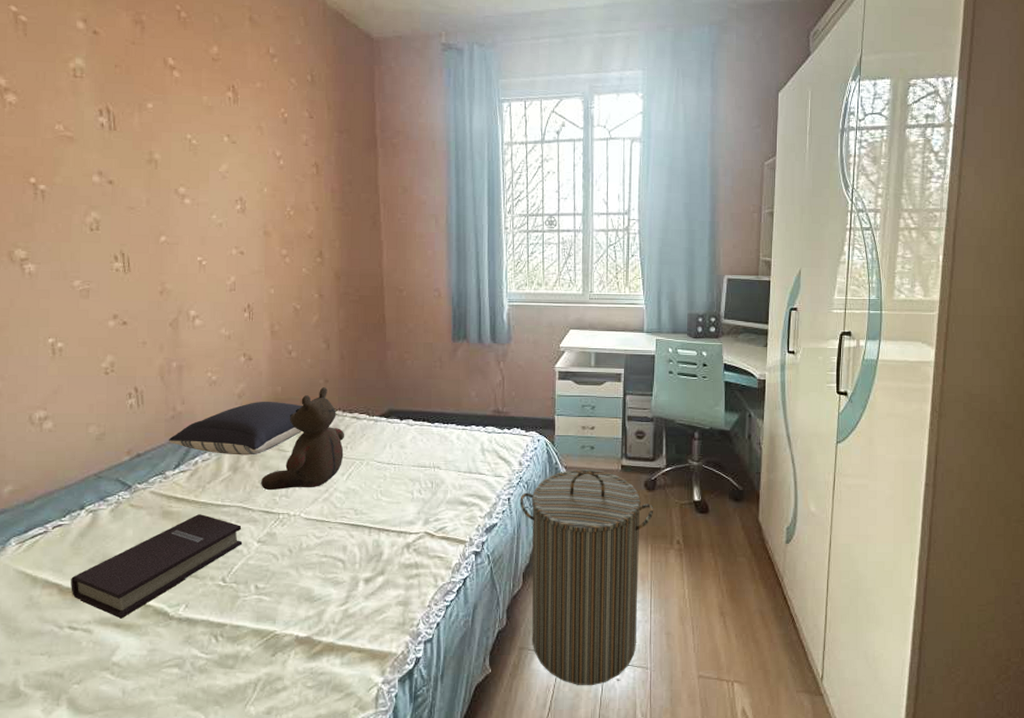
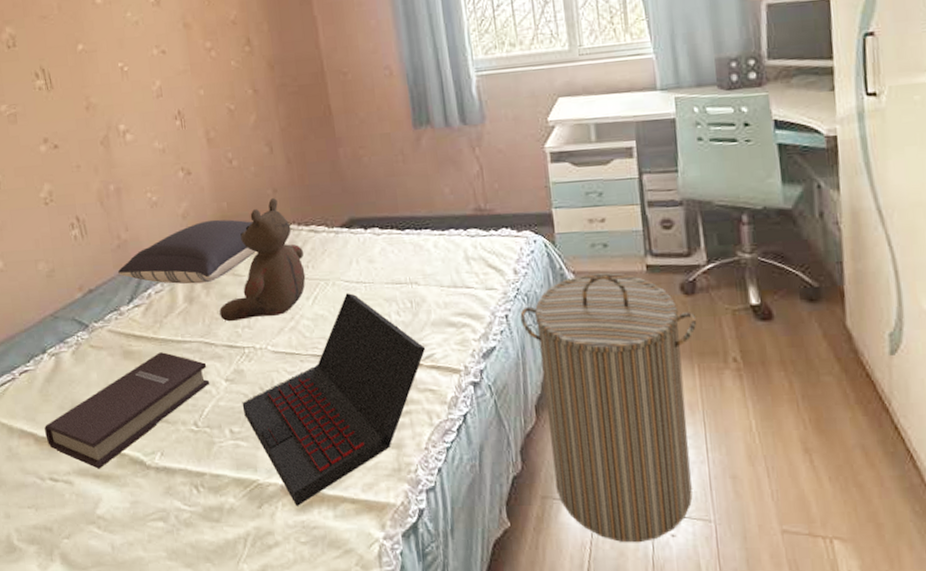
laptop: none [270,472,440,654] -> present [242,293,426,506]

